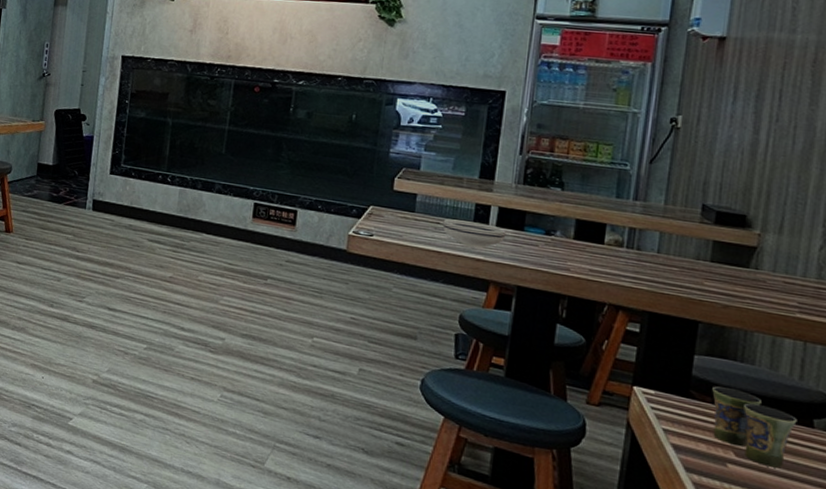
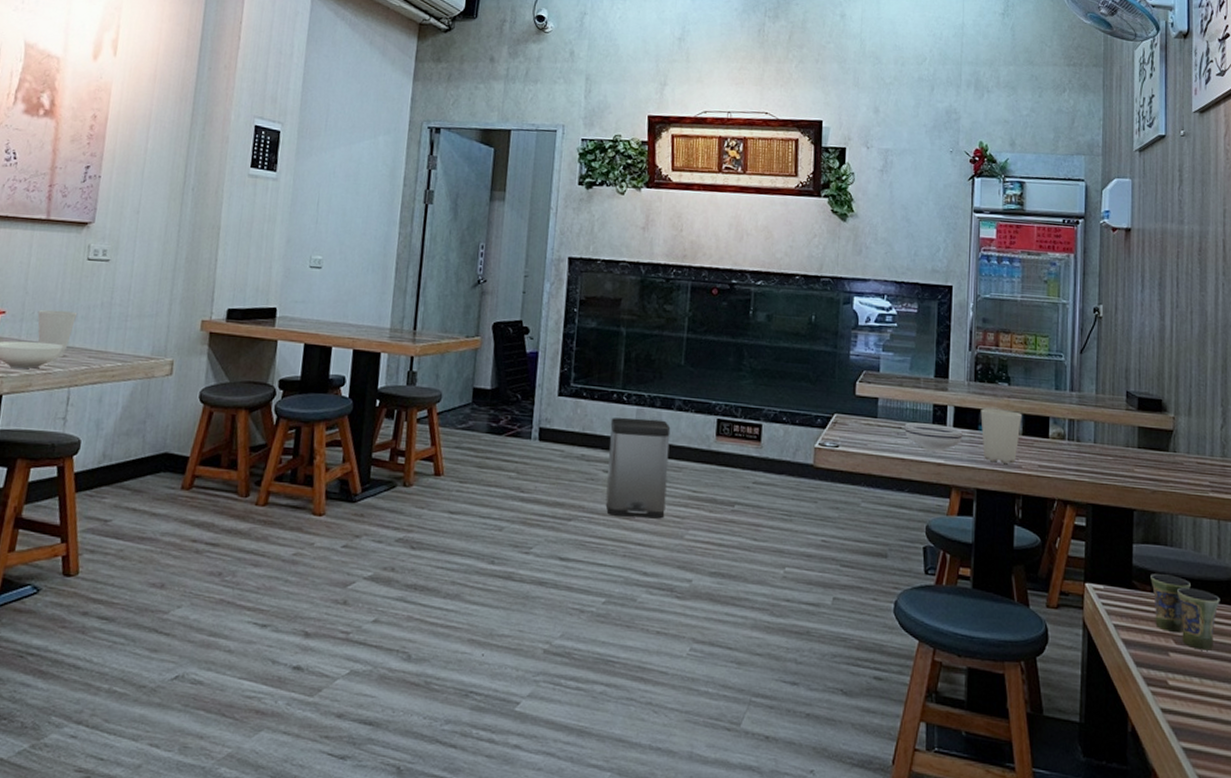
pedal bin: none [149,195,210,285] -> present [605,417,671,519]
cup: none [527,211,574,266] -> present [980,409,1022,465]

